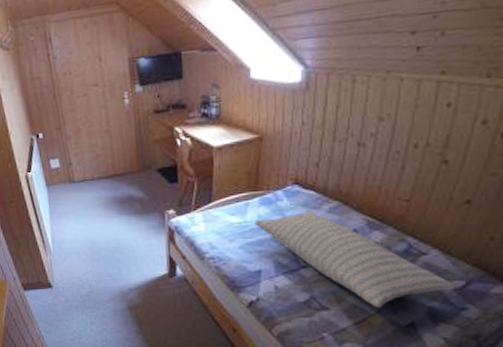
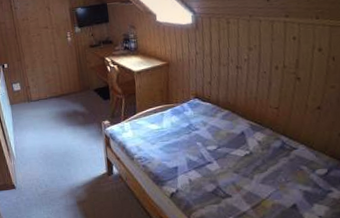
pillow: present [255,210,455,308] -> none [169,118,321,194]

